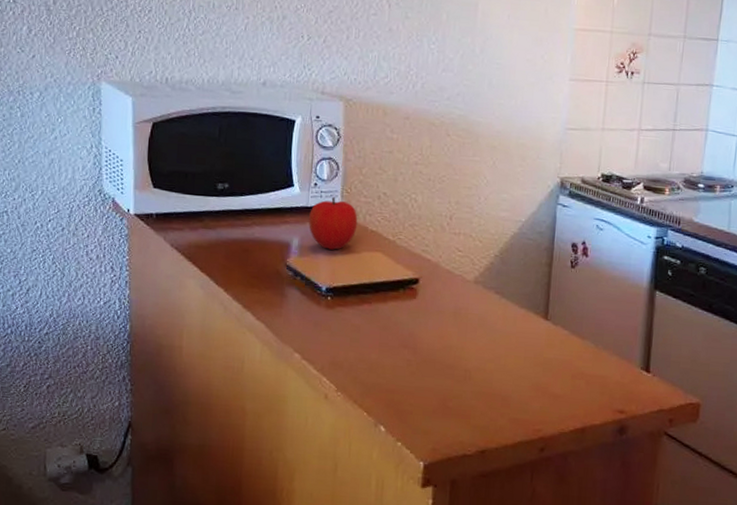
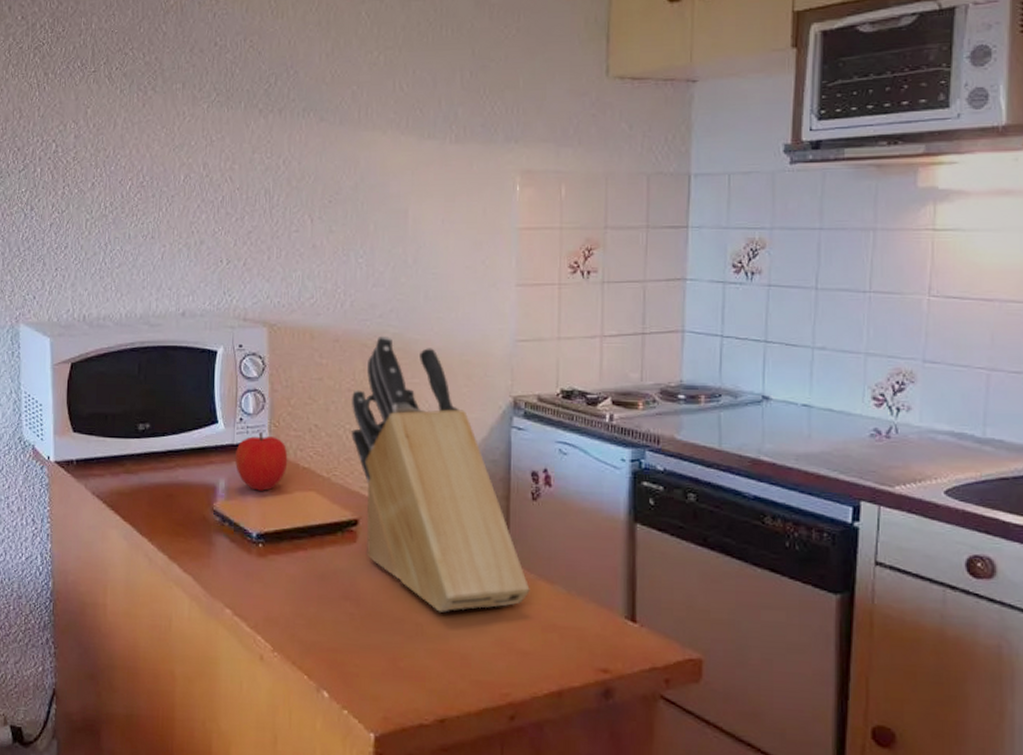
knife block: none [416,116,564,361] -> present [351,335,530,612]

